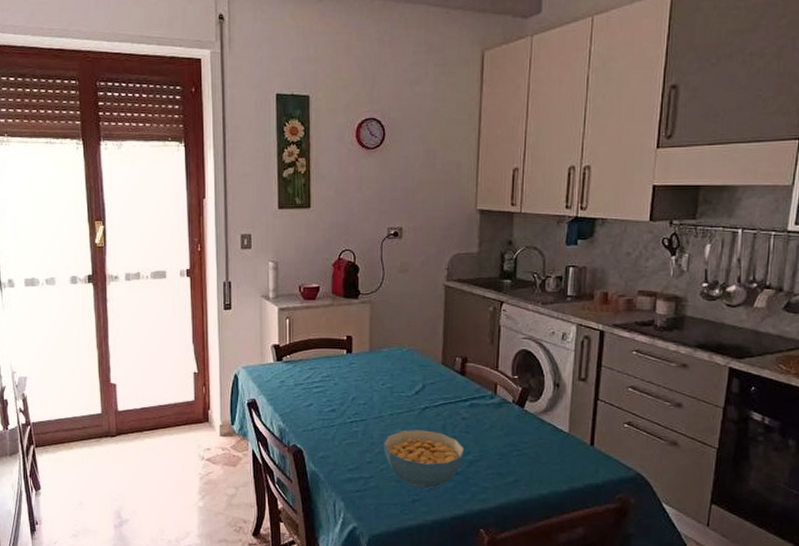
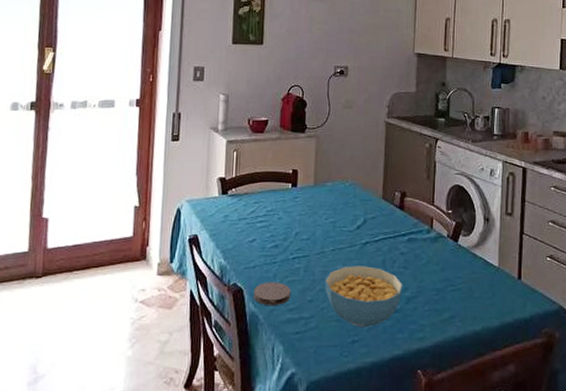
coaster: none [313,444,350,466] -> present [253,282,291,306]

